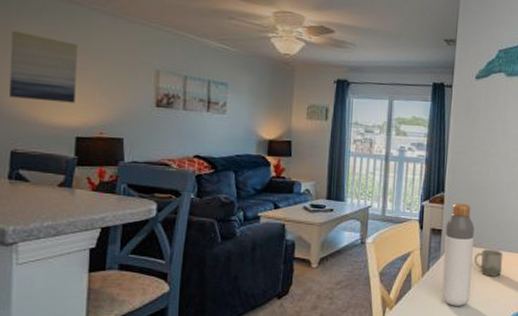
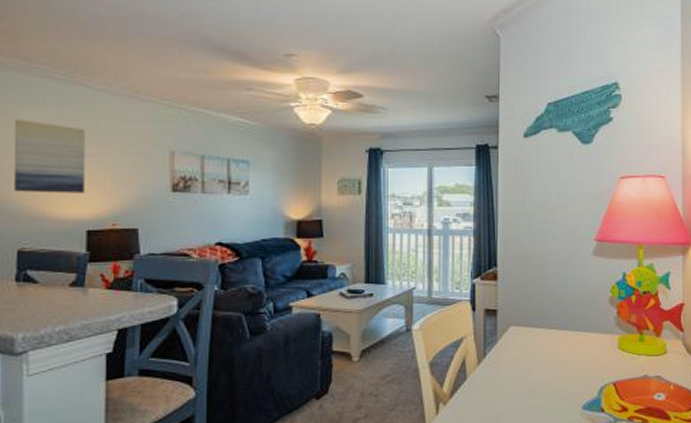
bottle: present [441,203,474,306] -> none [501,279,535,397]
cup: present [474,249,503,277] -> none [537,329,569,361]

